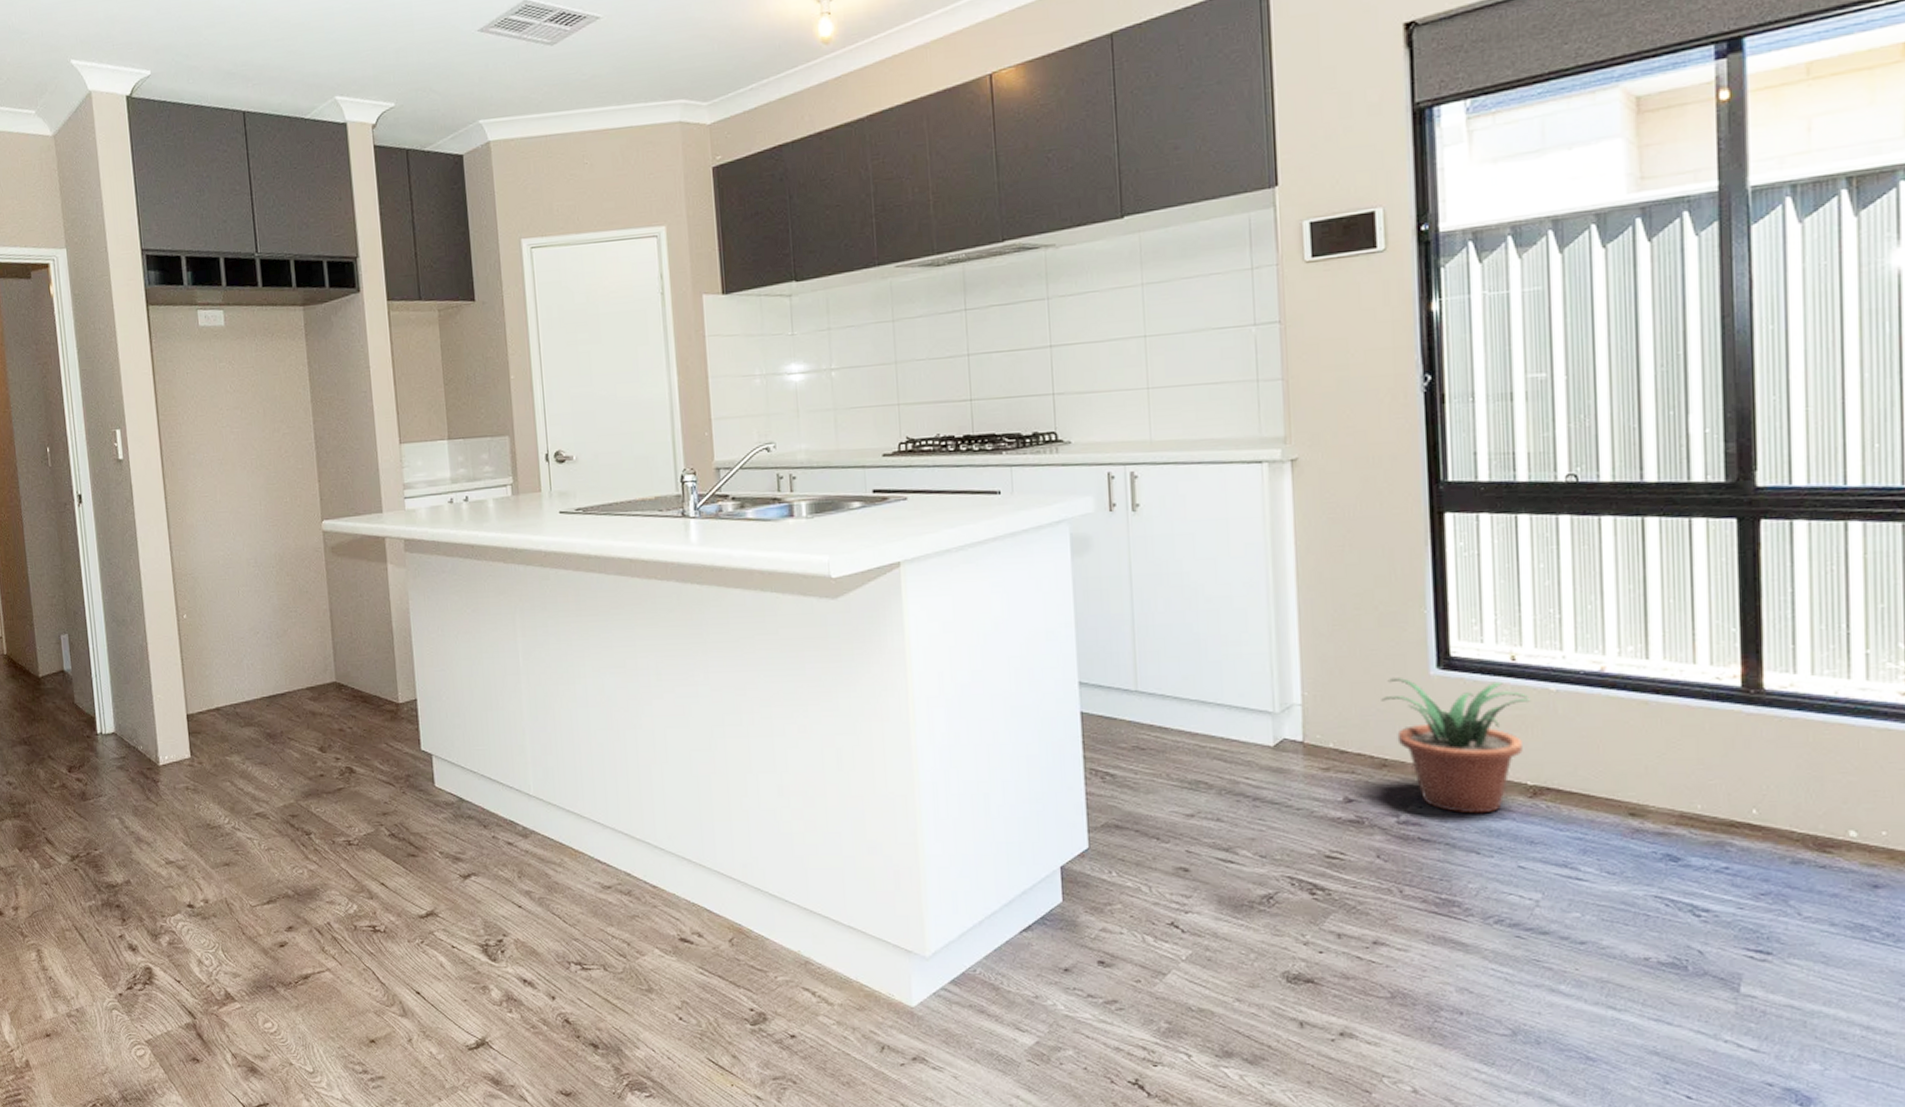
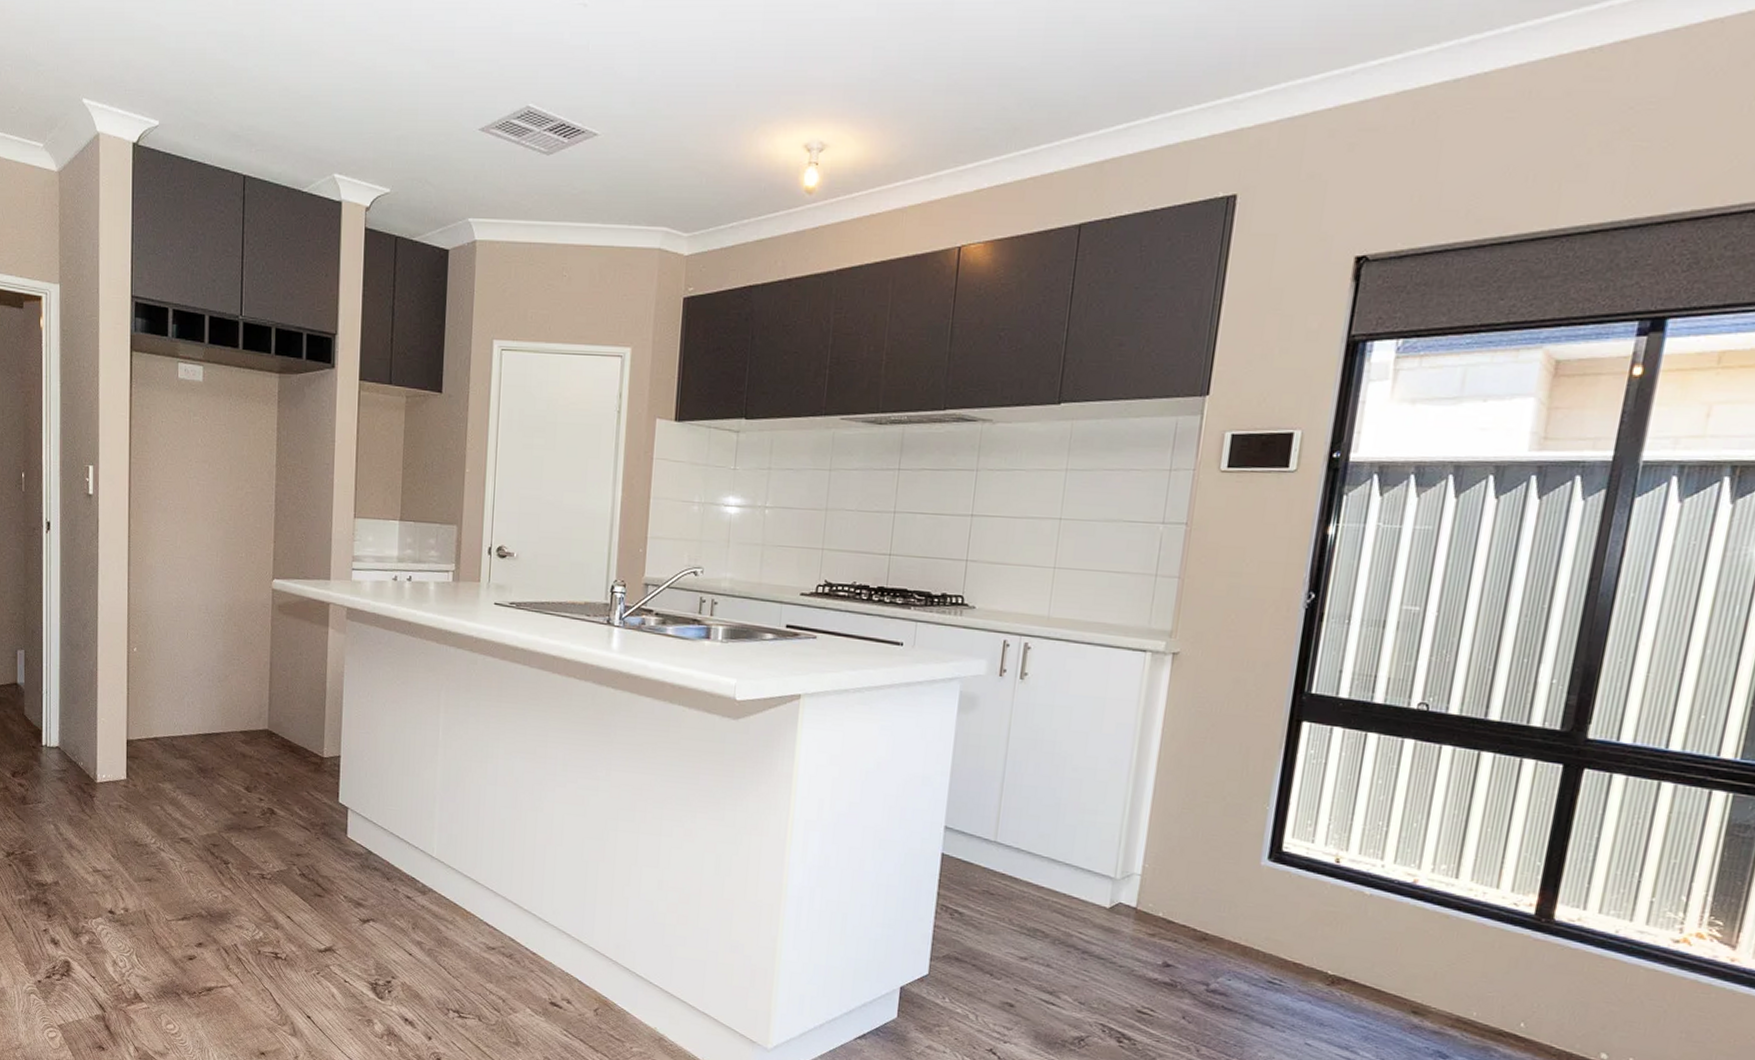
potted plant: present [1381,678,1530,814] -> none [1212,863,1345,994]

